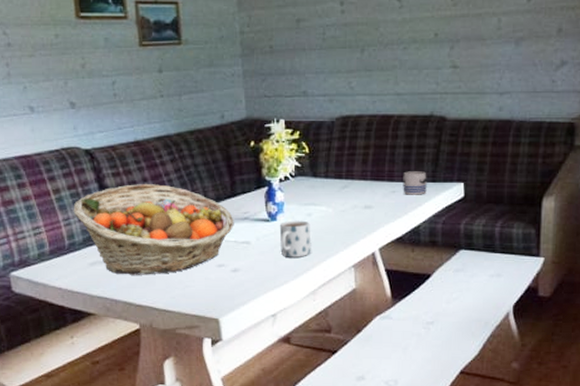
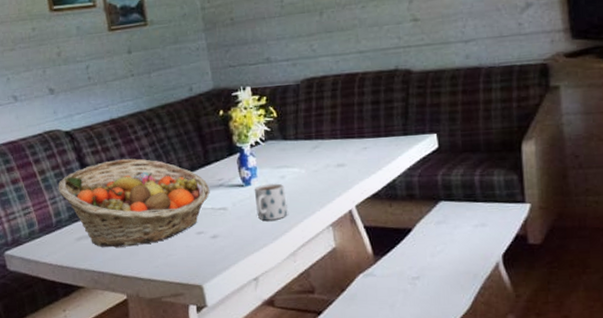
mug: present [403,171,427,195] -> none [373,125,399,150]

